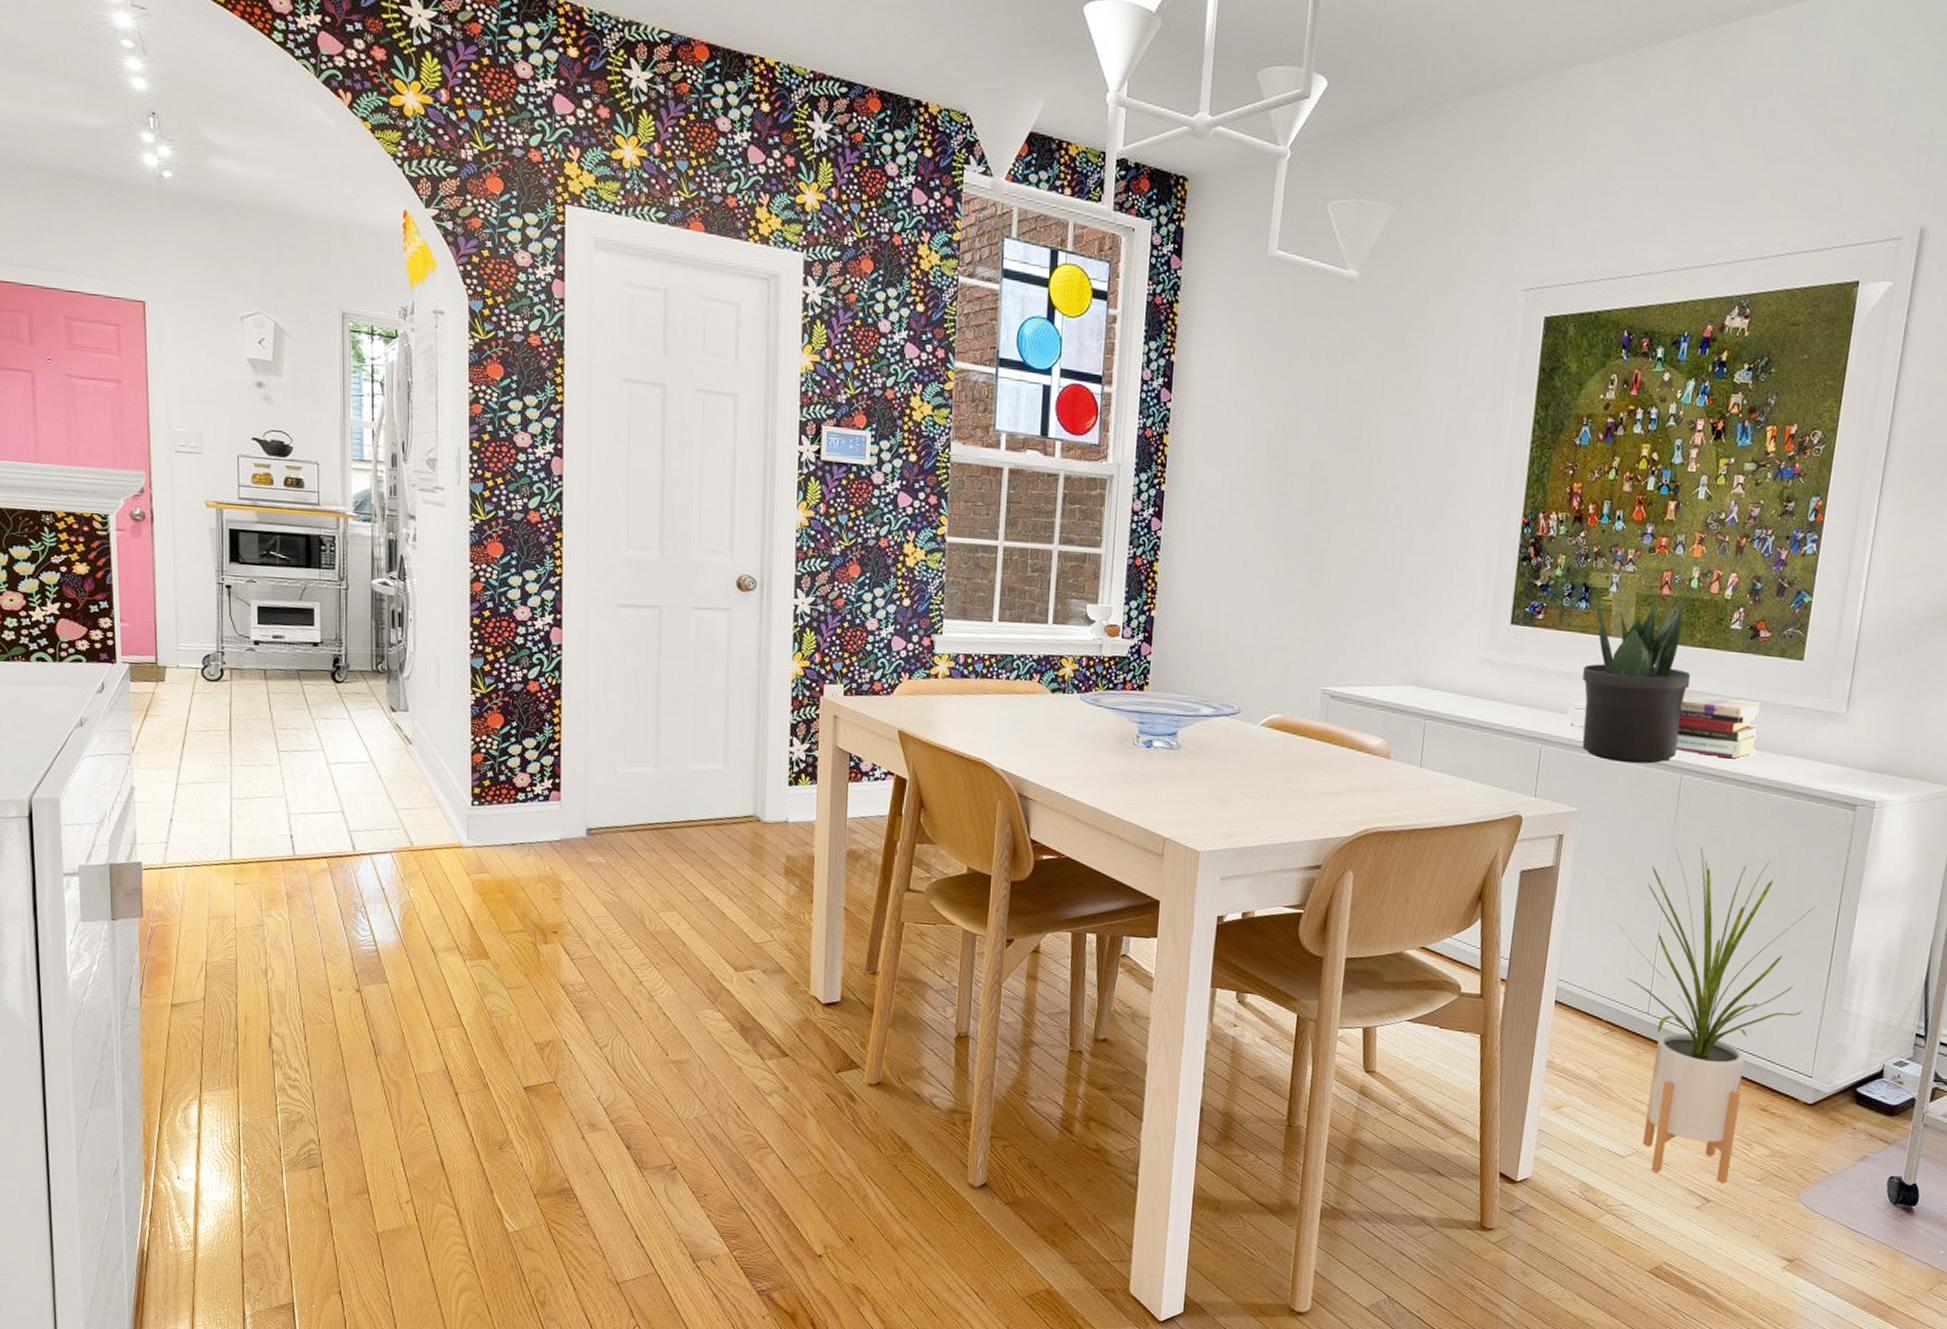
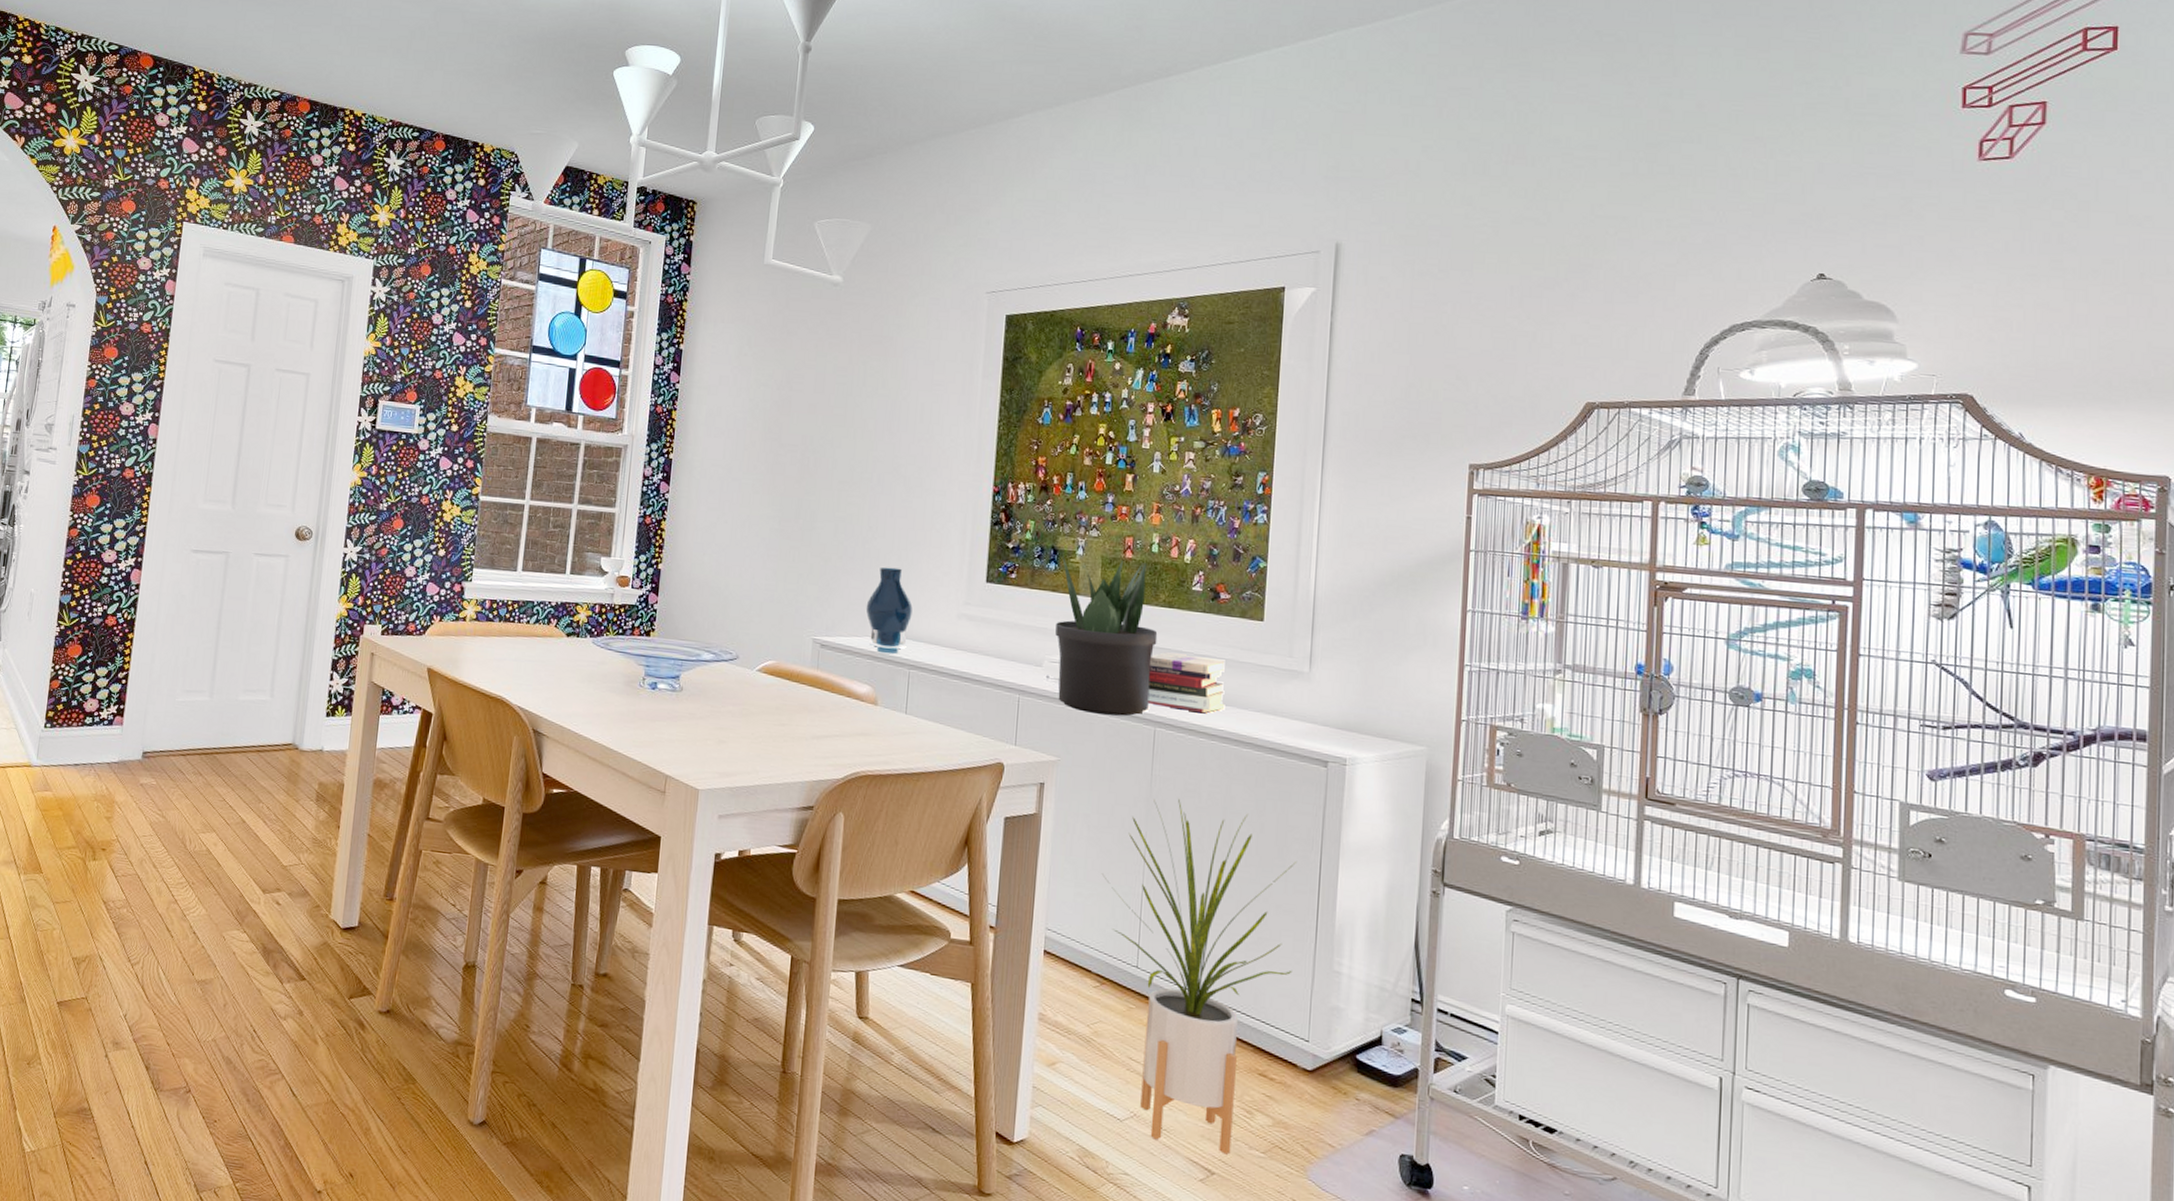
vase: none [1379,609,1430,705] -> present [865,567,913,655]

